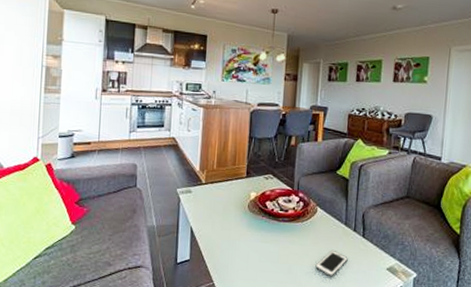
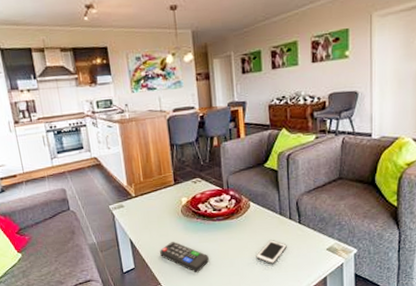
remote control: none [219,237,268,274] -> present [160,242,209,272]

